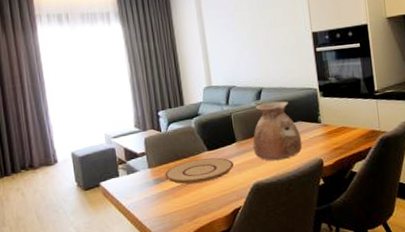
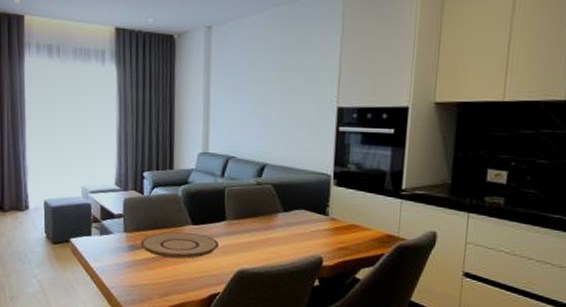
vase: present [252,101,303,161] -> none [244,181,302,250]

